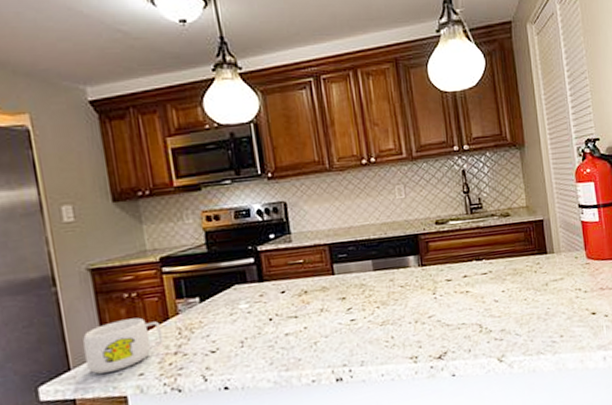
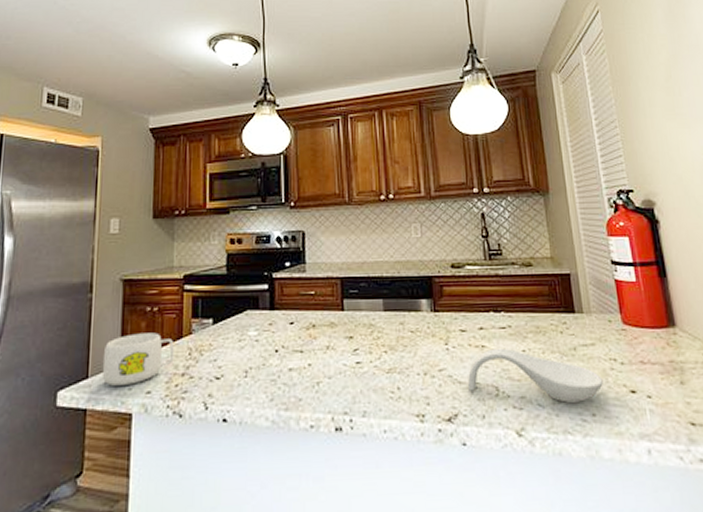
spoon rest: none [454,291,570,331] -> present [467,348,603,403]

